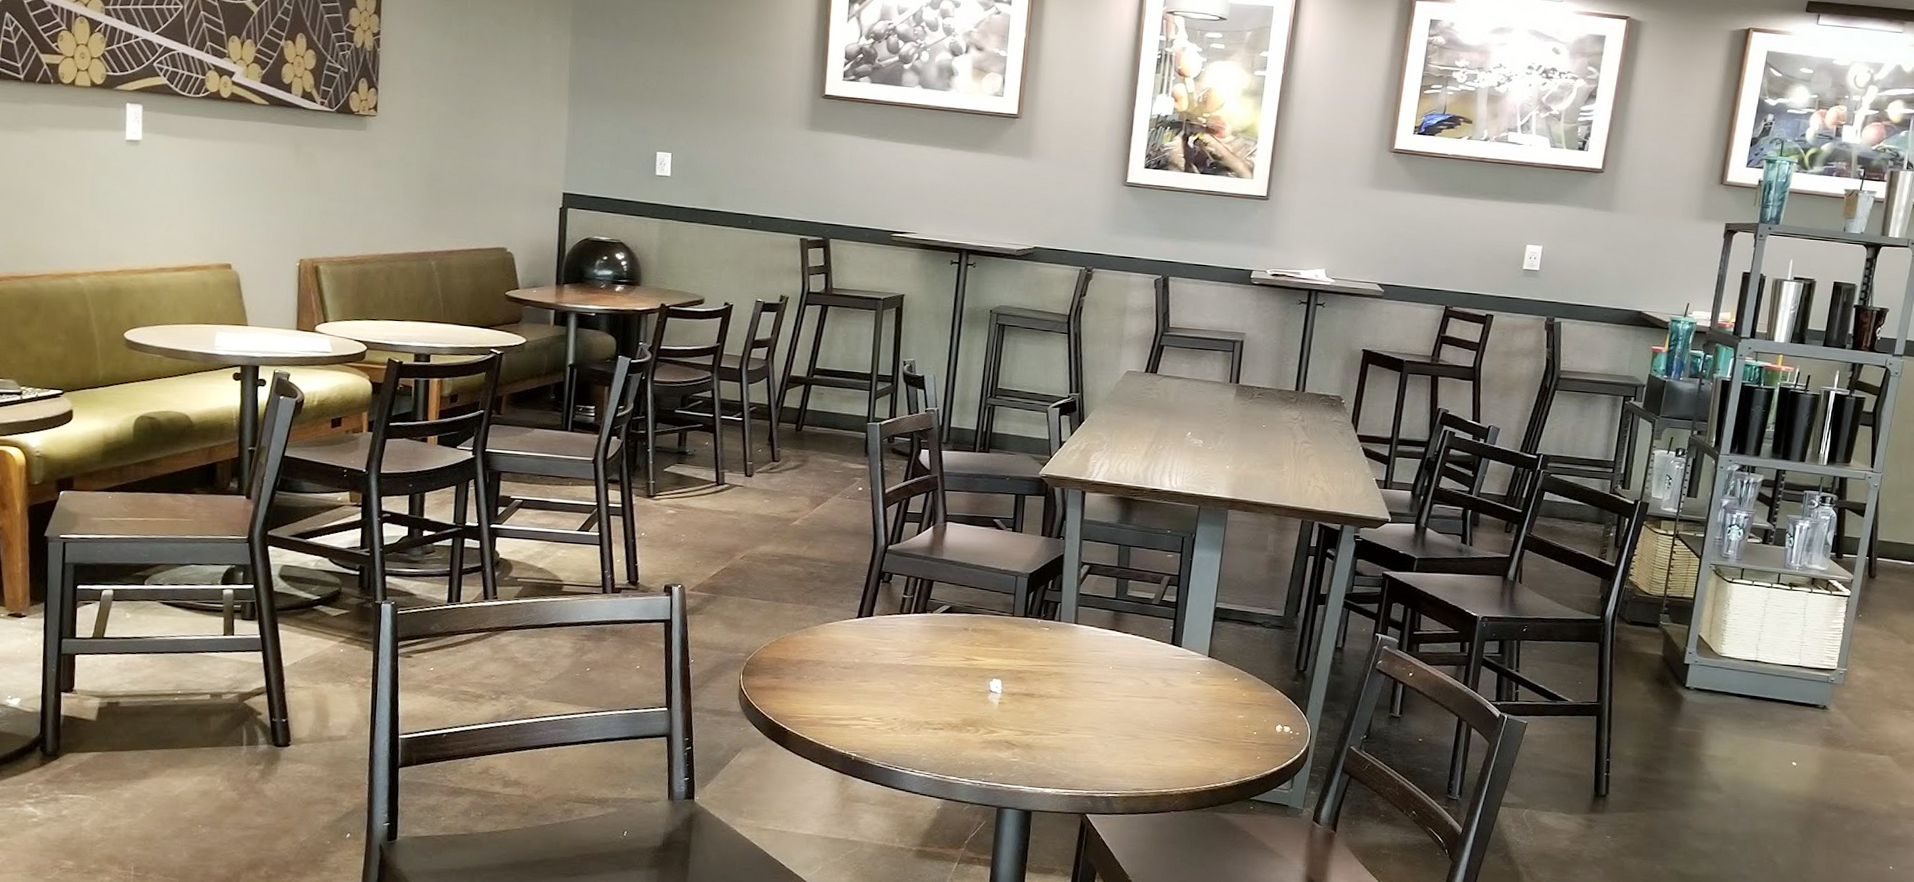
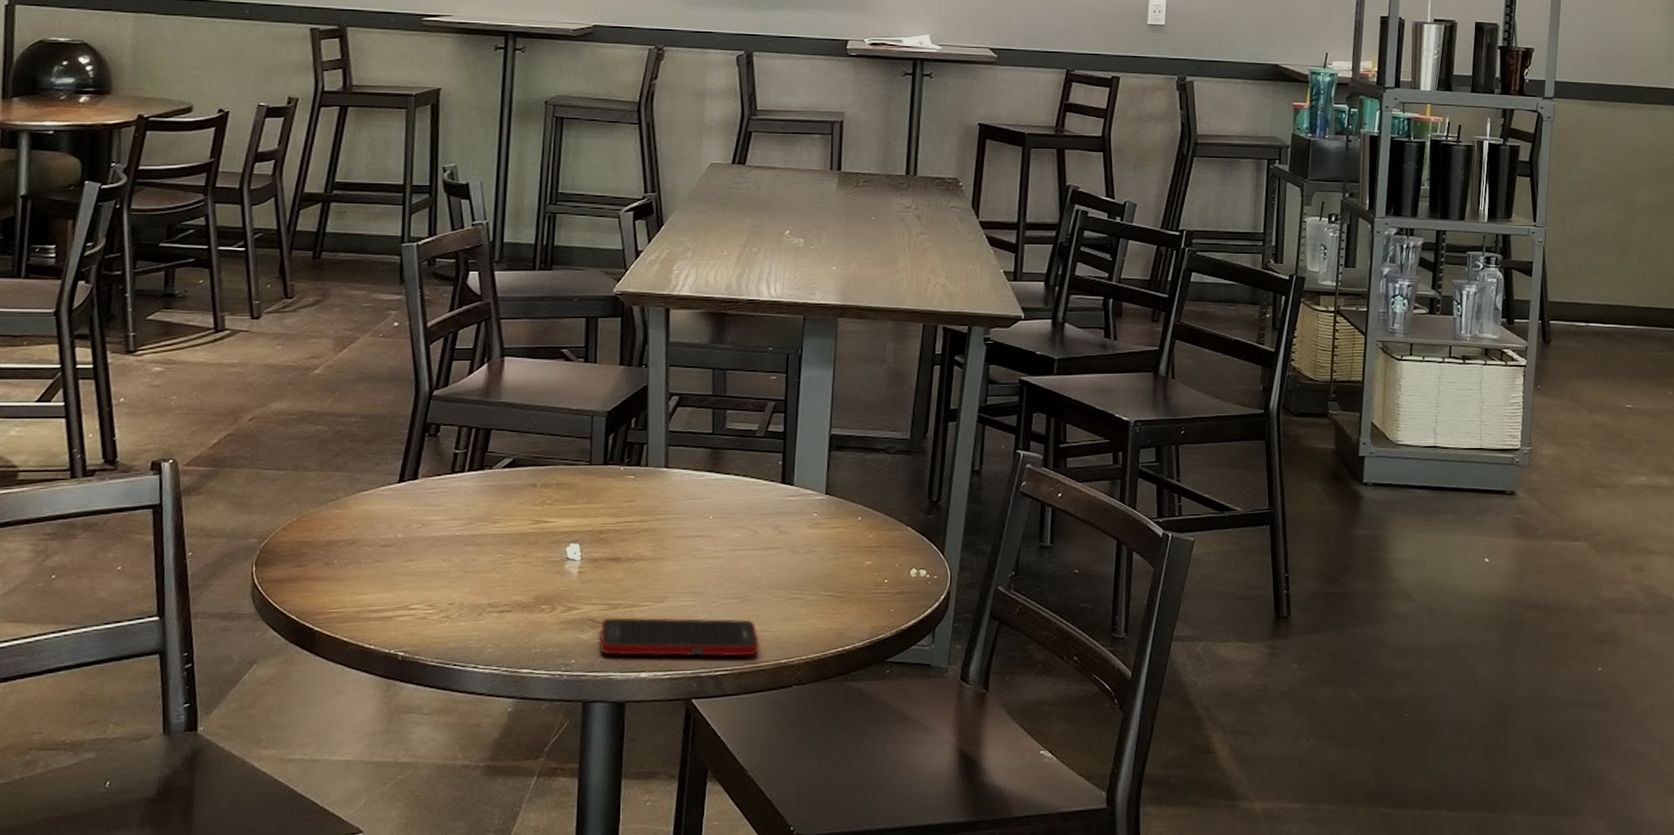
cell phone: none [1012,742,1145,784] -> present [599,617,759,657]

